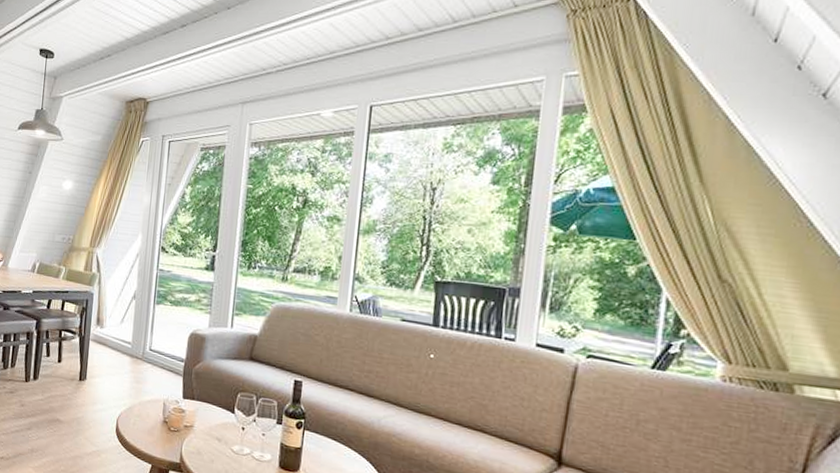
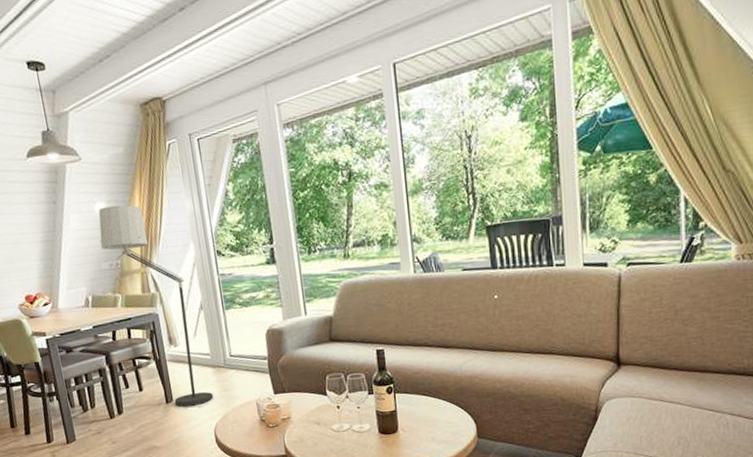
floor lamp: none [59,185,125,394] -> present [98,205,214,409]

